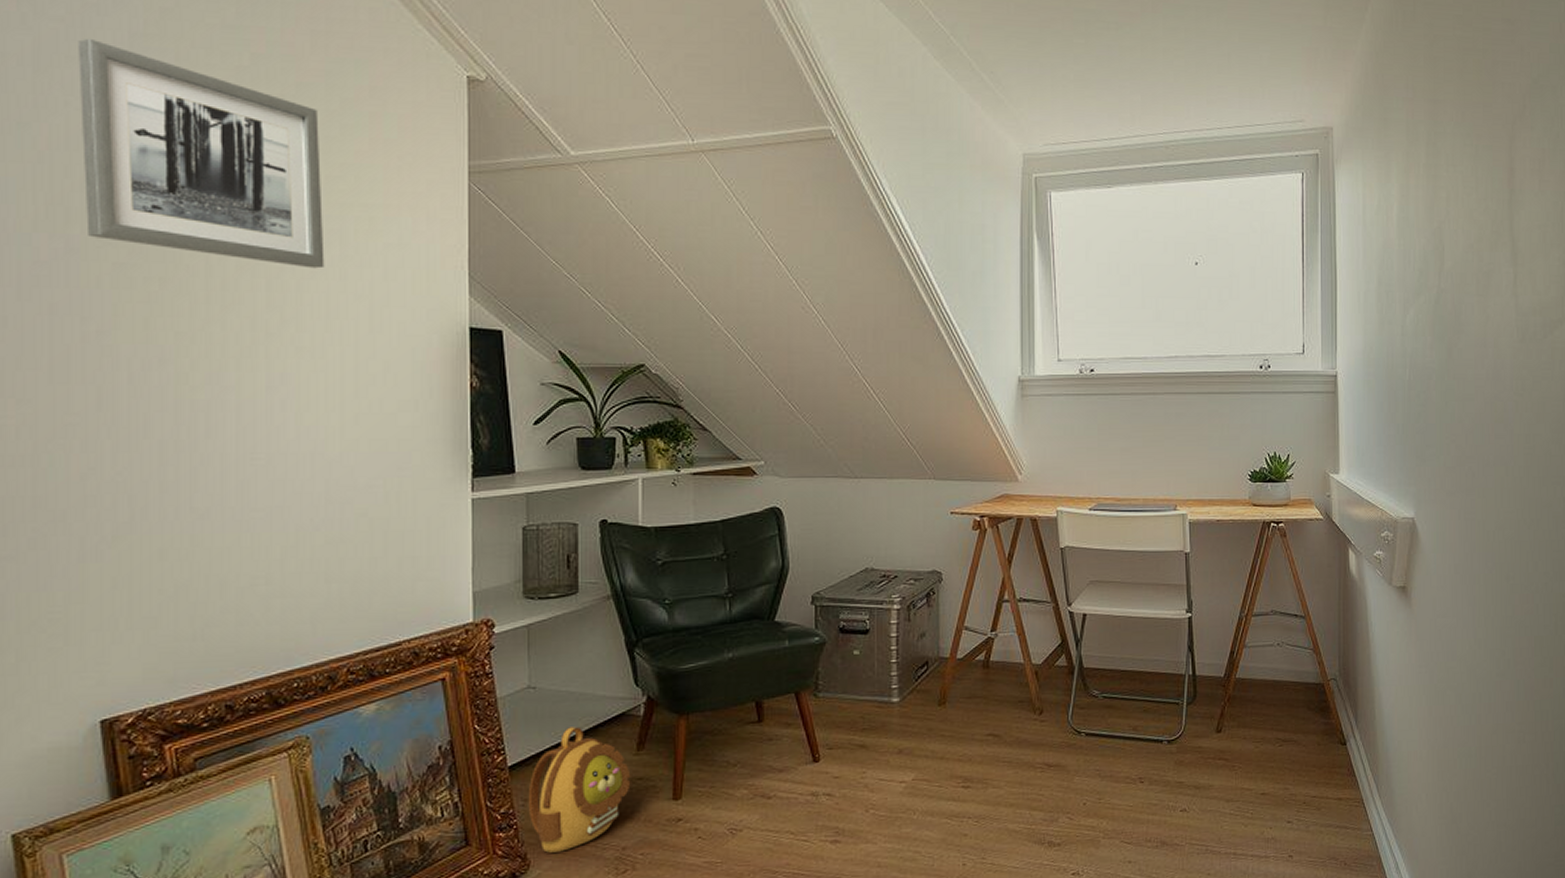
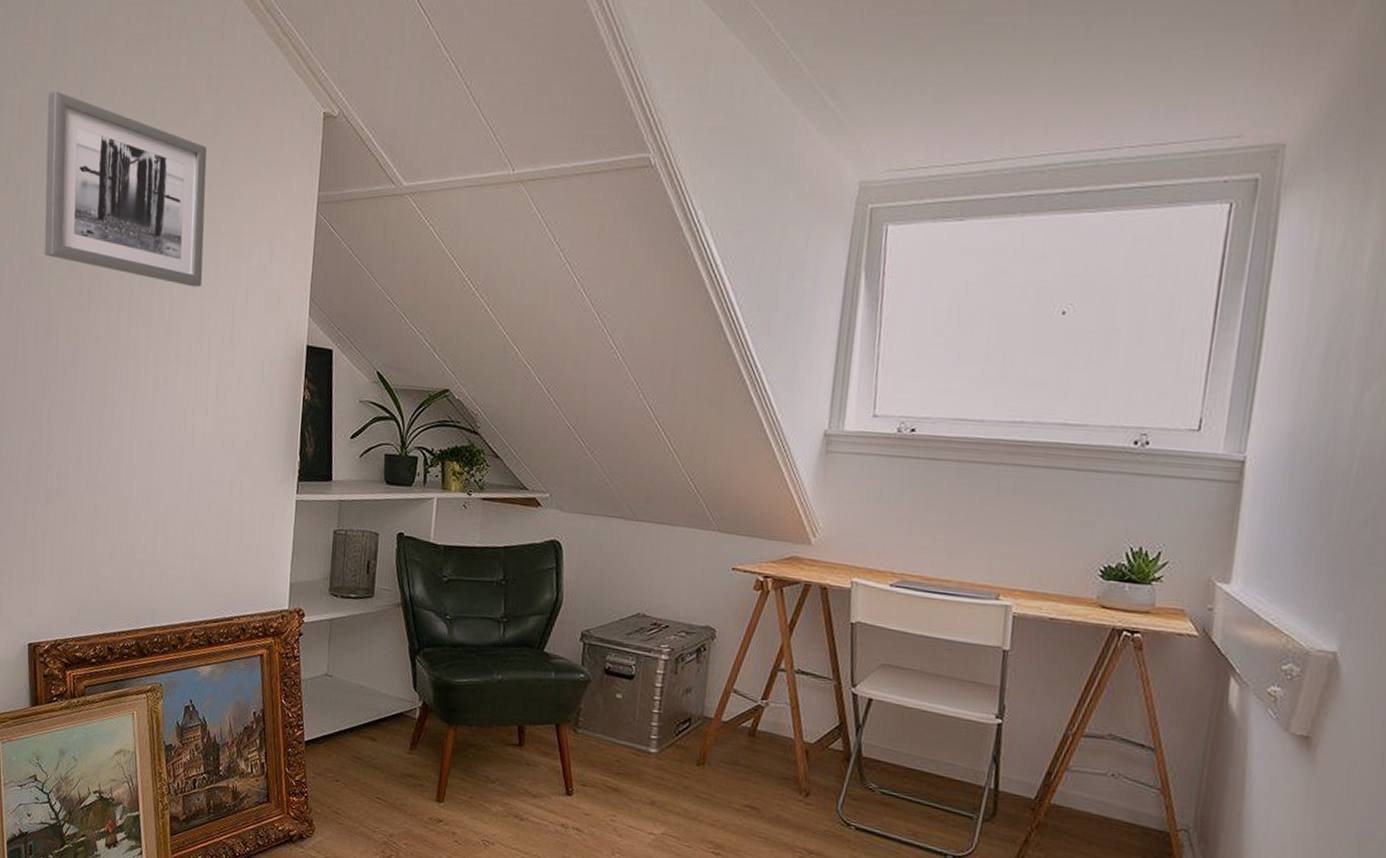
backpack: present [528,726,631,853] -> none [317,716,403,826]

